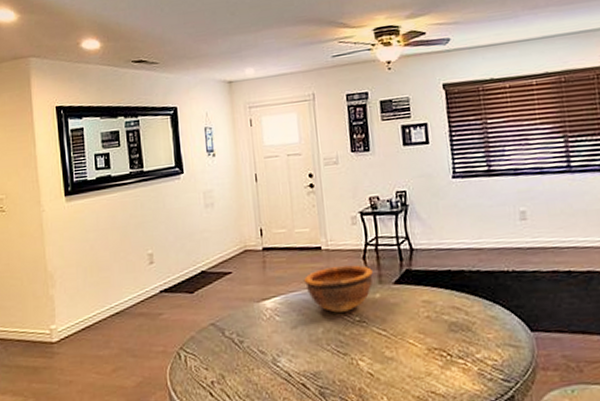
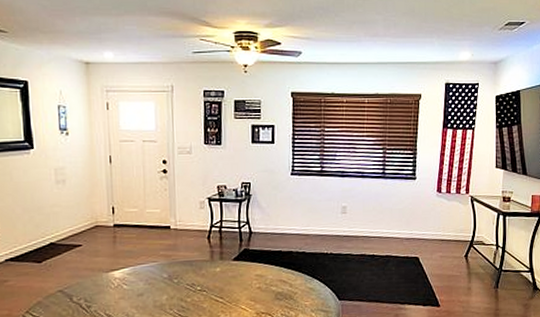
bowl: present [303,264,373,313] -> none [151,243,215,283]

